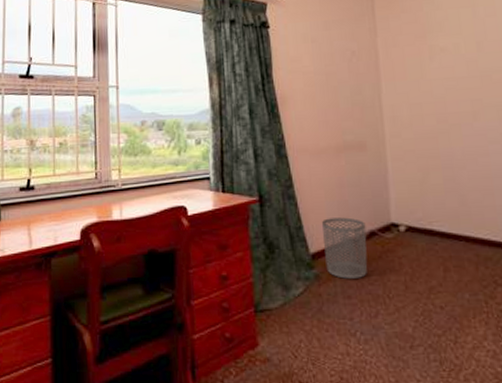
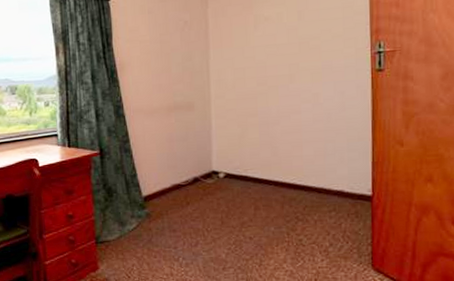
waste bin: present [321,217,368,279] -> none [152,167,191,216]

